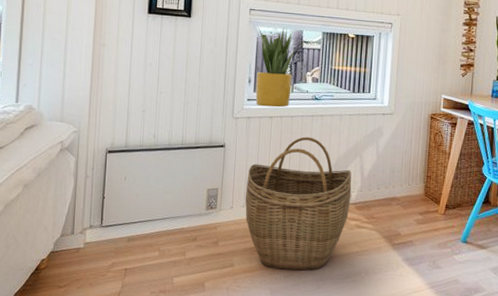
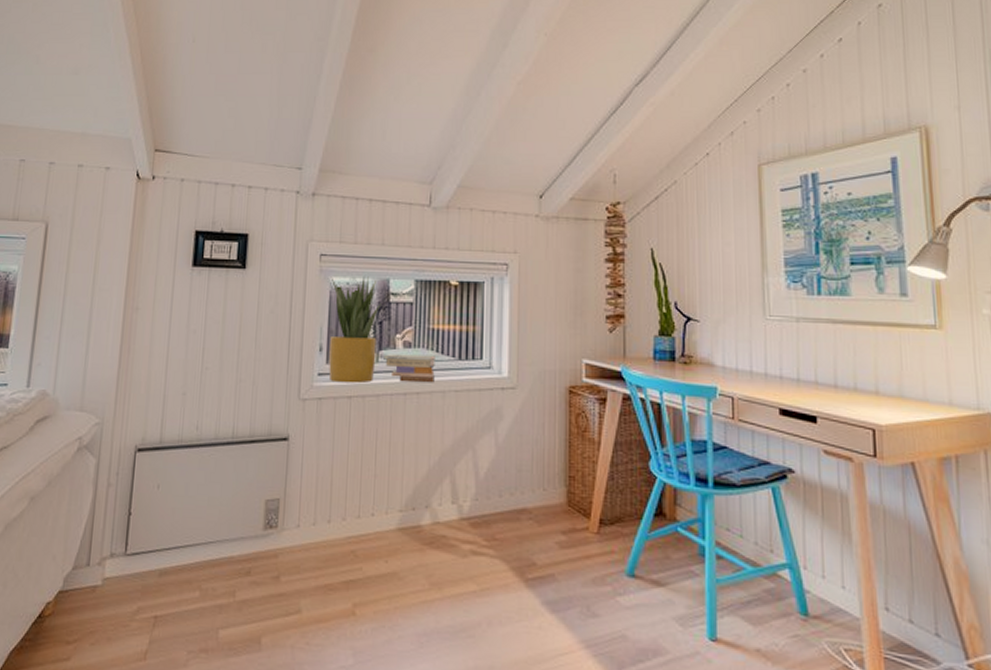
woven basket: present [245,136,352,271] -> none [316,423,463,620]
books: none [297,86,336,109] -> present [383,354,435,383]

